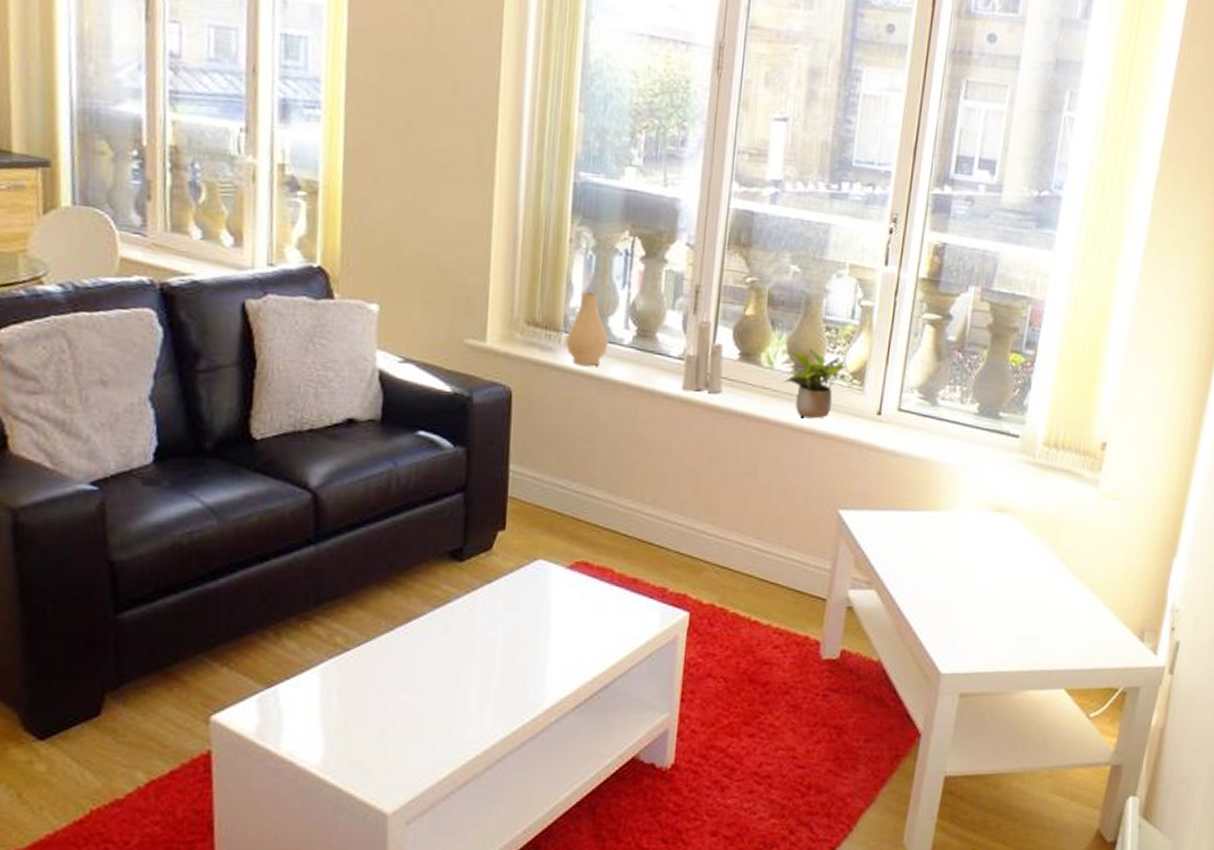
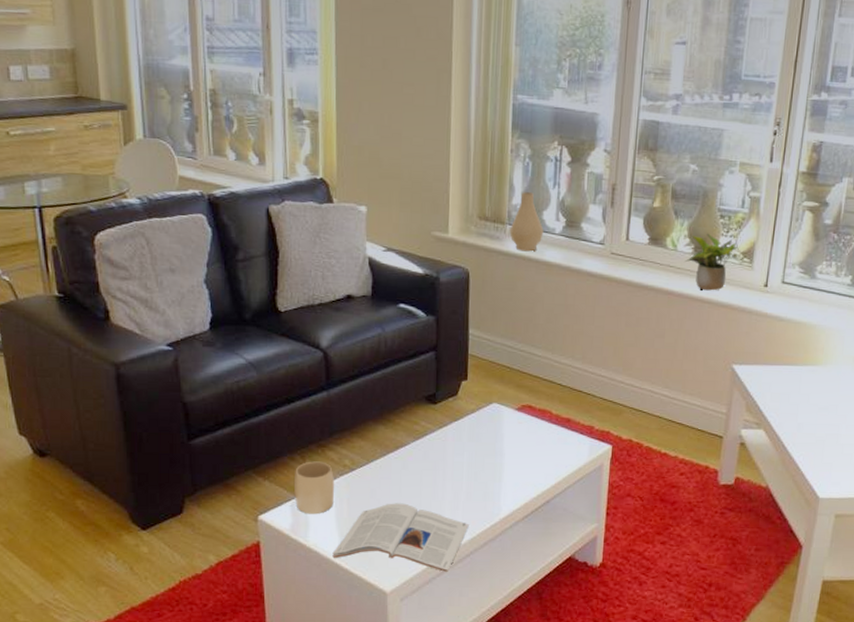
mug: none [262,639,322,712] -> present [293,461,335,514]
magazine: none [313,693,502,785] -> present [332,503,469,573]
candle: present [681,311,724,394] -> none [602,205,636,272]

